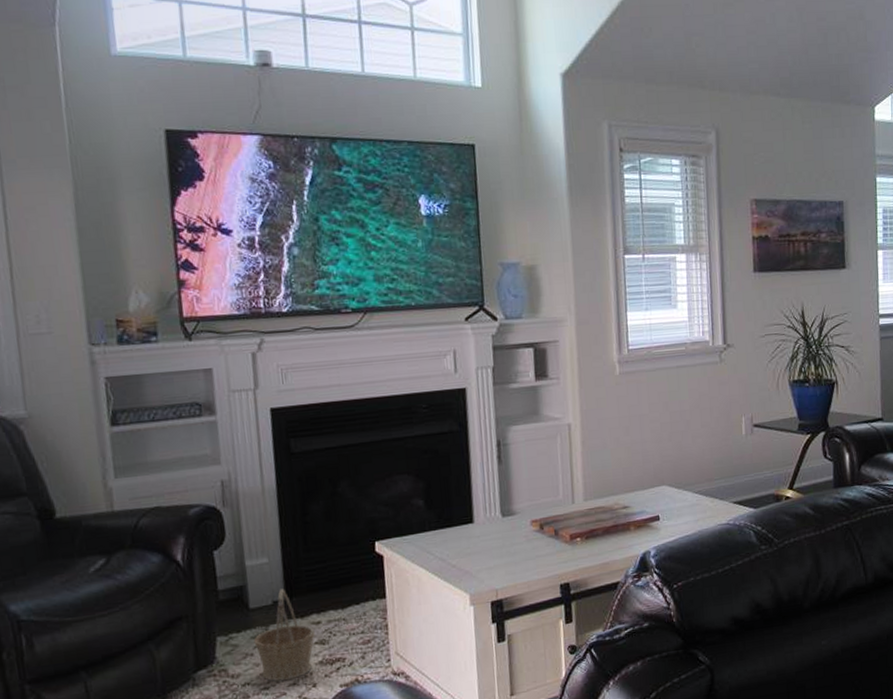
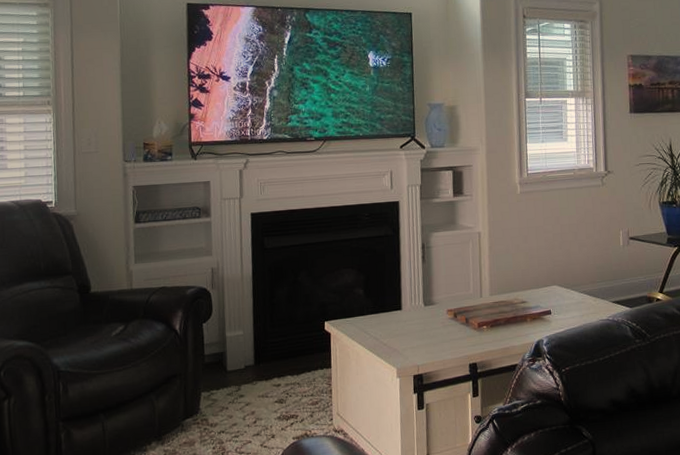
basket: present [253,588,315,682] -> none [229,356,276,432]

